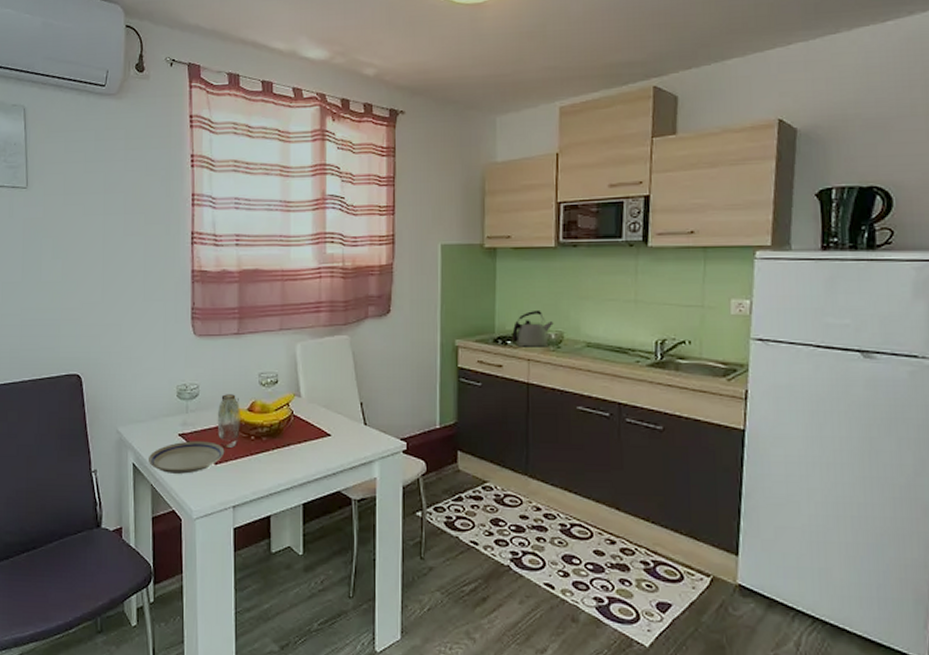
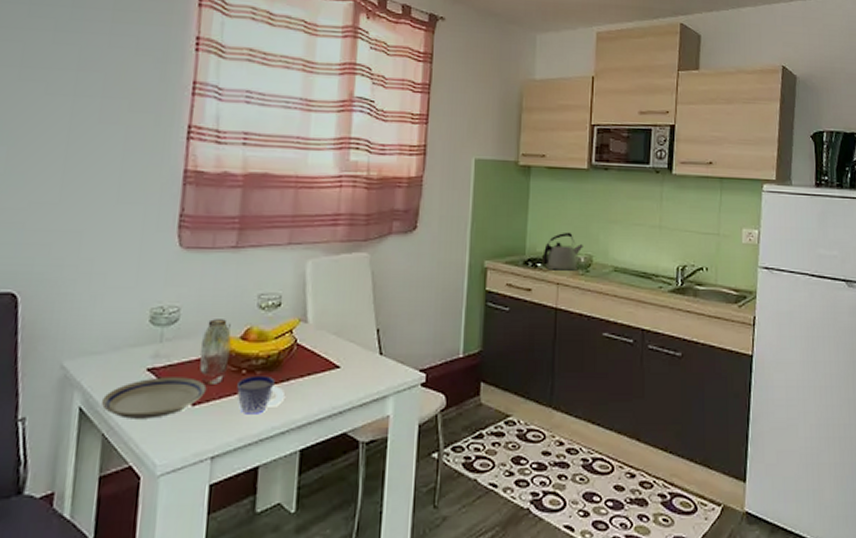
cup: none [248,441,286,473] -> present [236,375,284,414]

